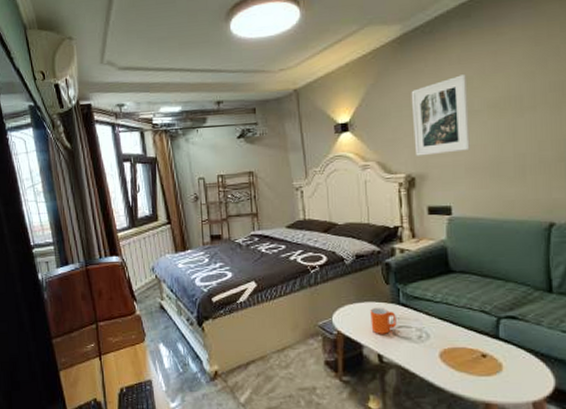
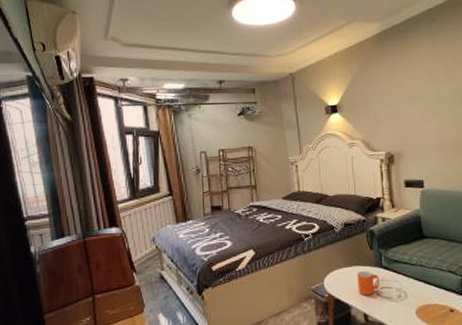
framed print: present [411,74,470,156] -> none [389,68,437,136]

